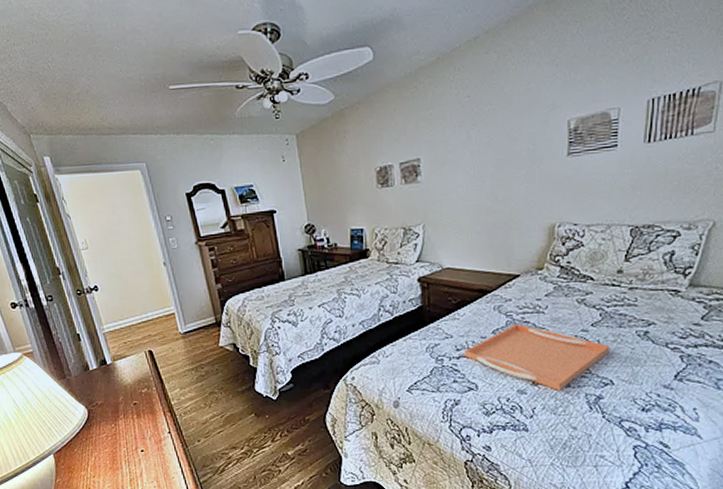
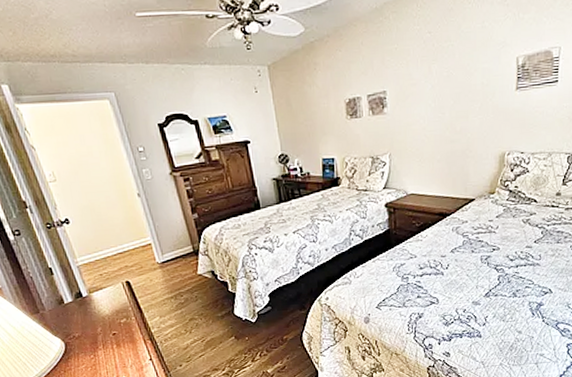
serving tray: present [464,323,610,390] -> none [427,242,550,300]

